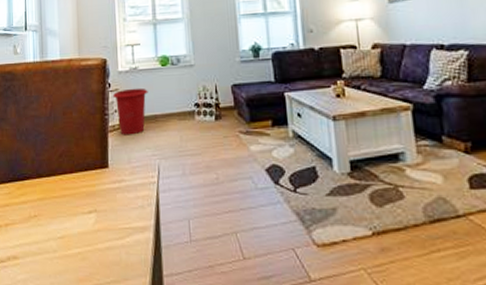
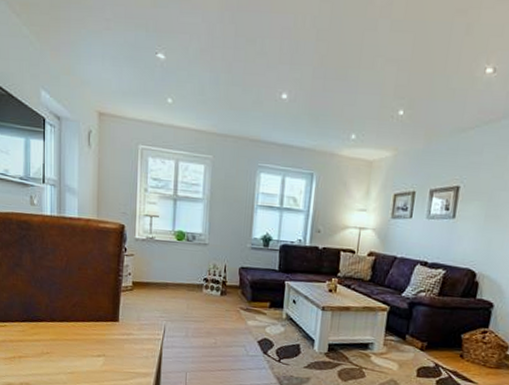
waste bin: present [112,87,148,135] -> none [127,256,162,297]

